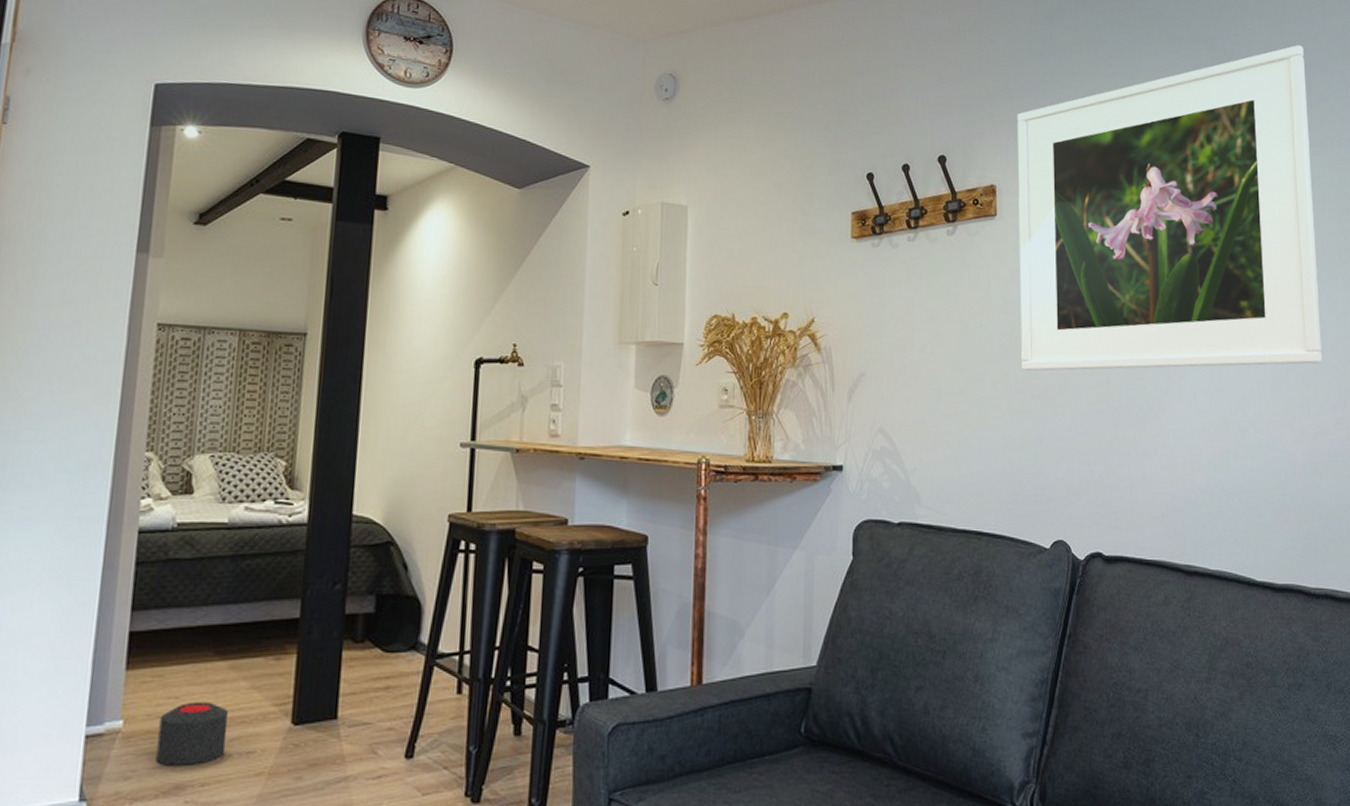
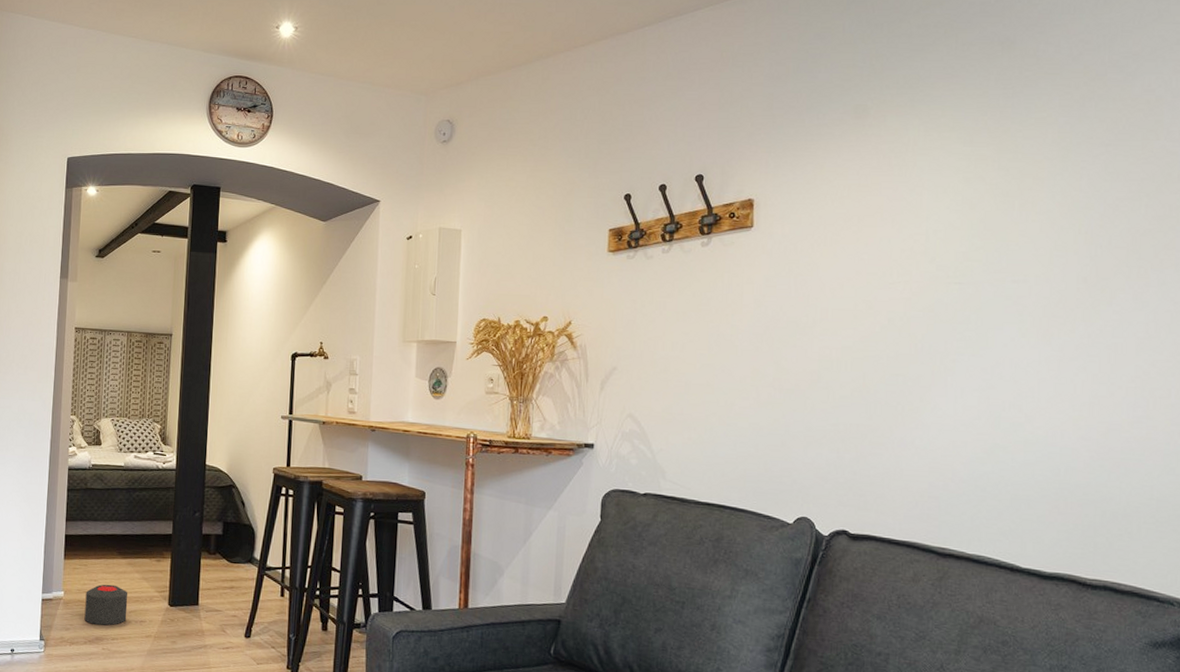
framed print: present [1016,45,1322,372] -> none [772,36,1129,367]

